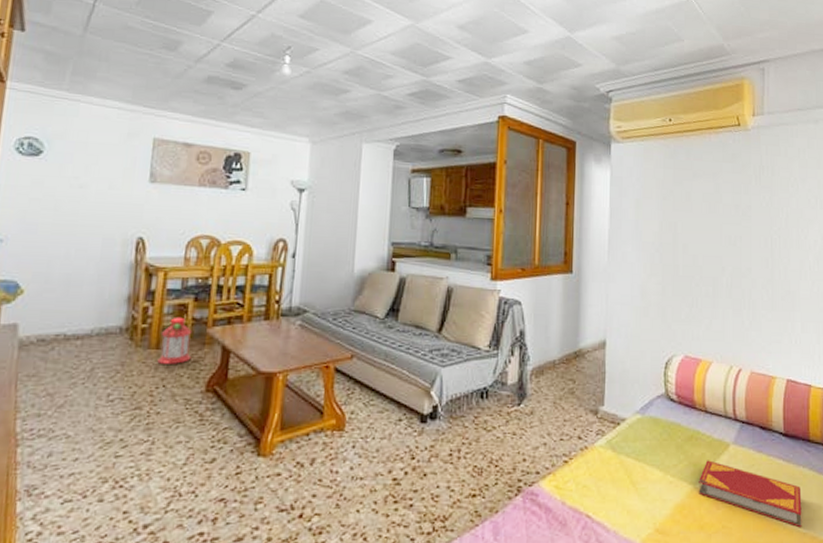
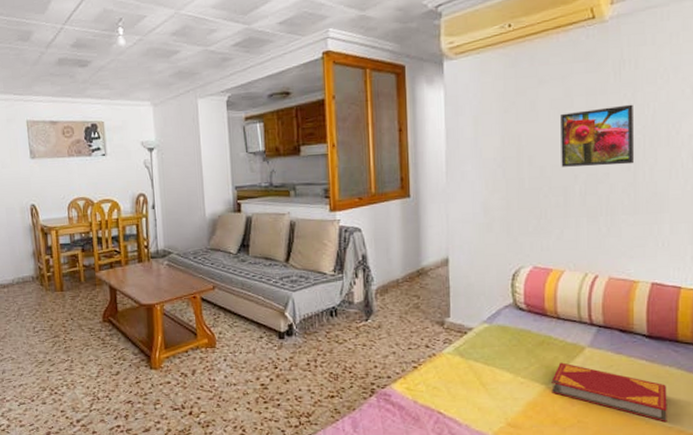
lantern: present [157,316,192,364] -> none [63,265,88,302]
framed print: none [711,206,772,262] -> present [561,104,635,167]

